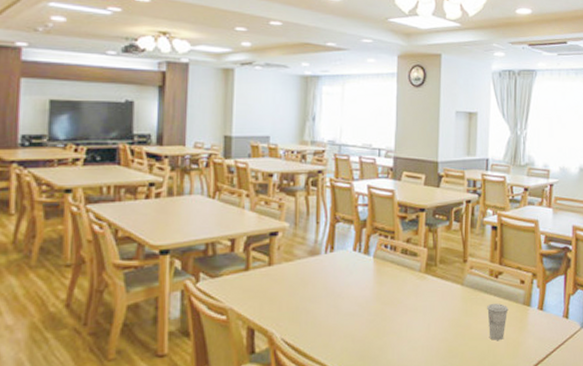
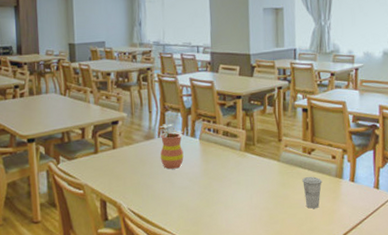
flowerpot: none [325,237,355,292] -> present [158,123,184,169]

